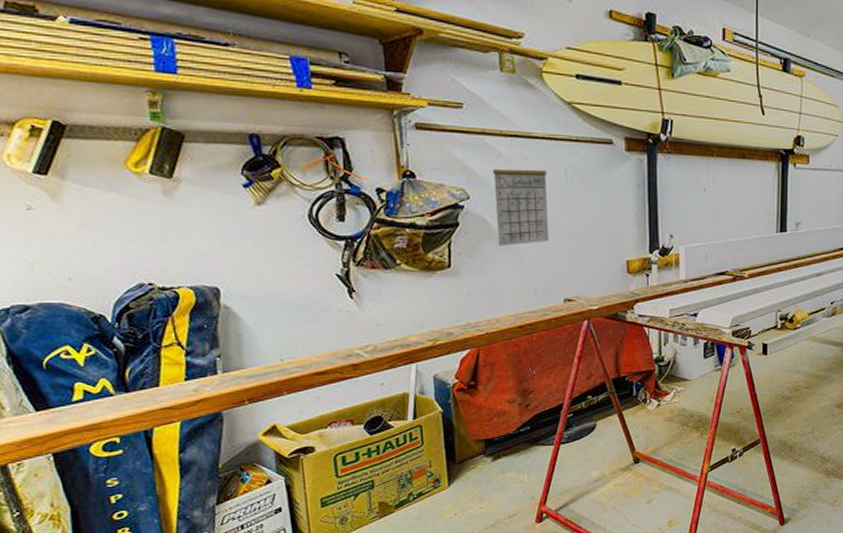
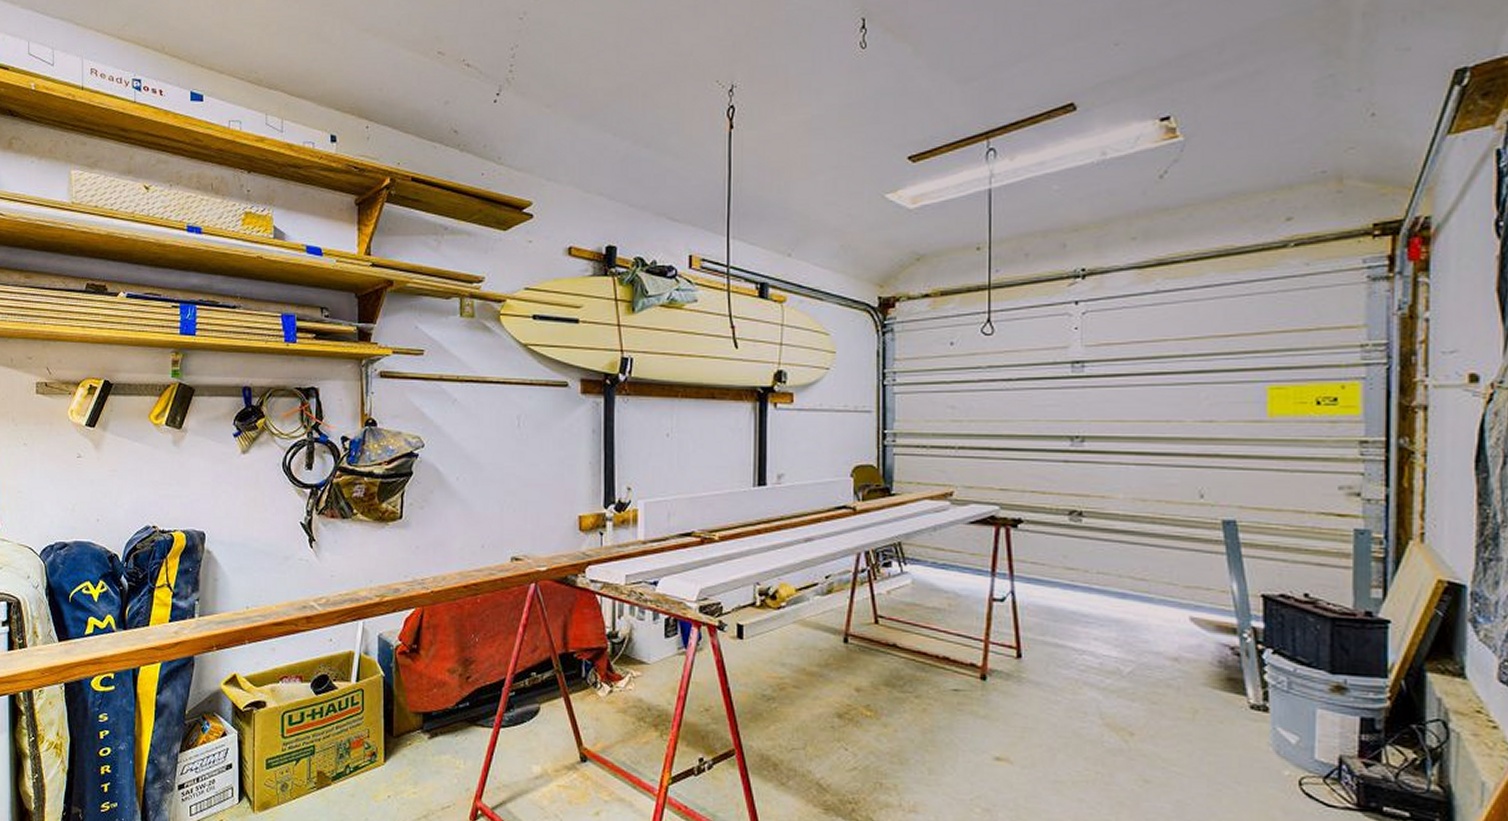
calendar: present [492,154,550,246] -> none [447,400,500,497]

